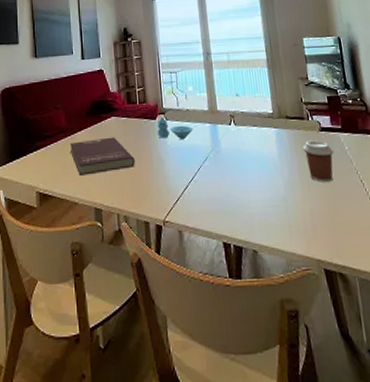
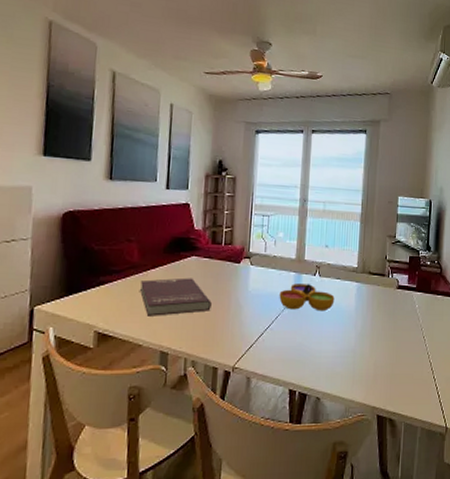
salt and pepper shaker set: present [157,117,194,140] -> none [240,261,278,287]
decorative bowl: none [198,134,255,161] -> present [279,284,335,312]
coffee cup: present [303,140,335,182] -> none [379,297,406,336]

